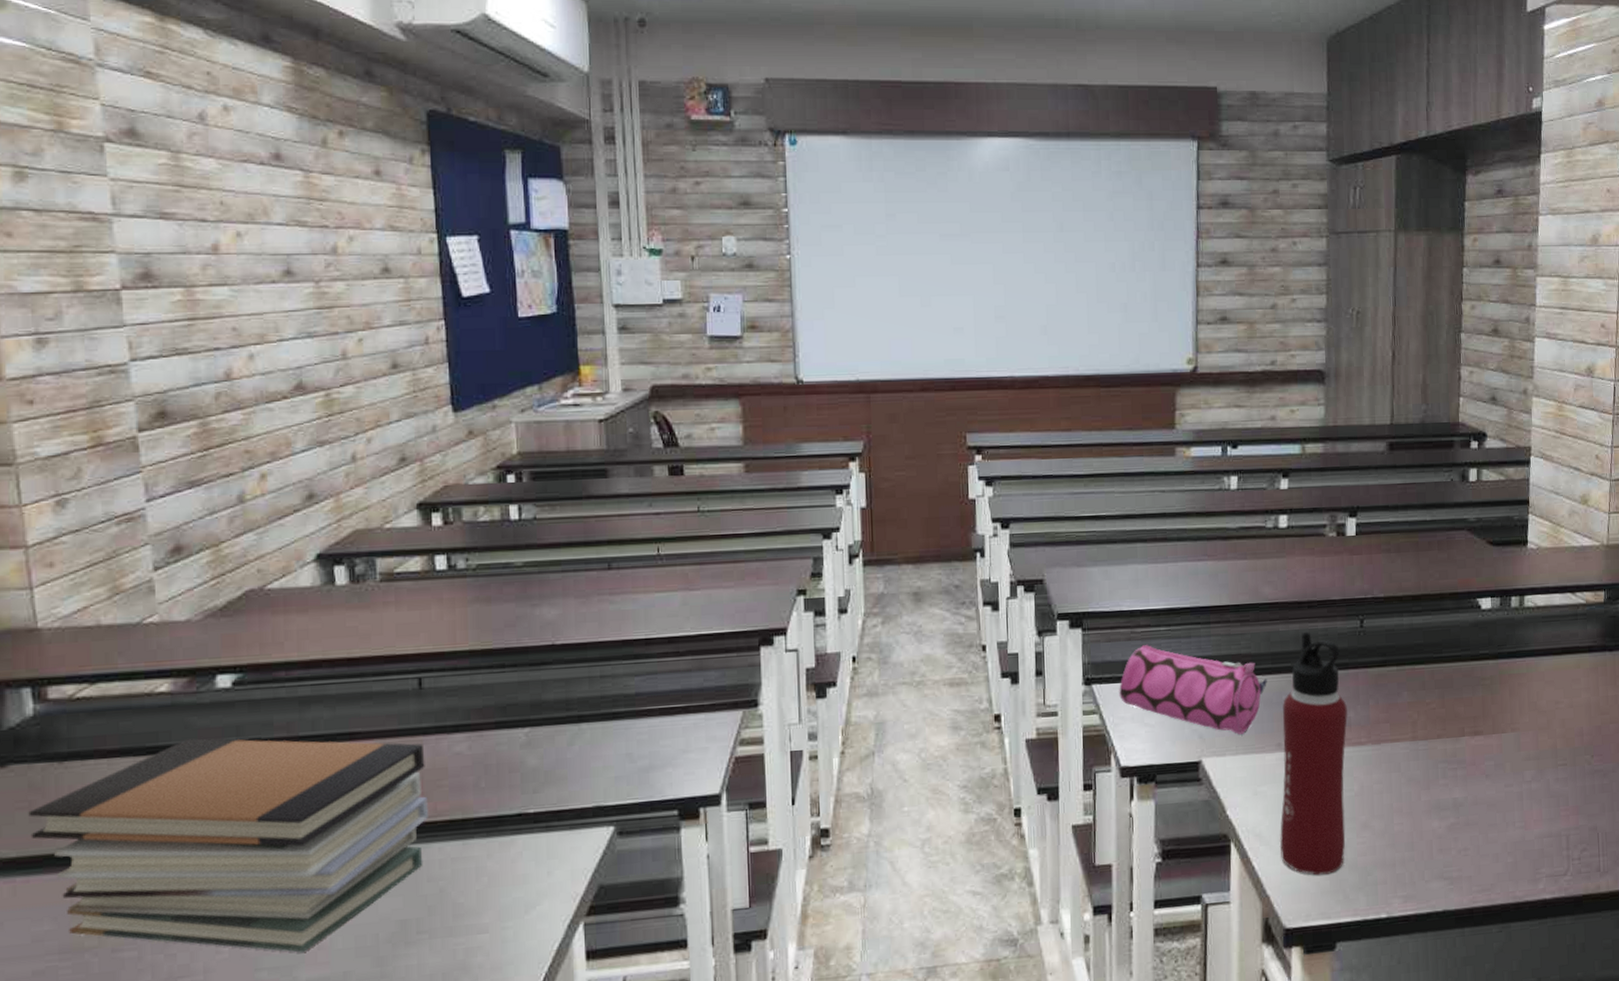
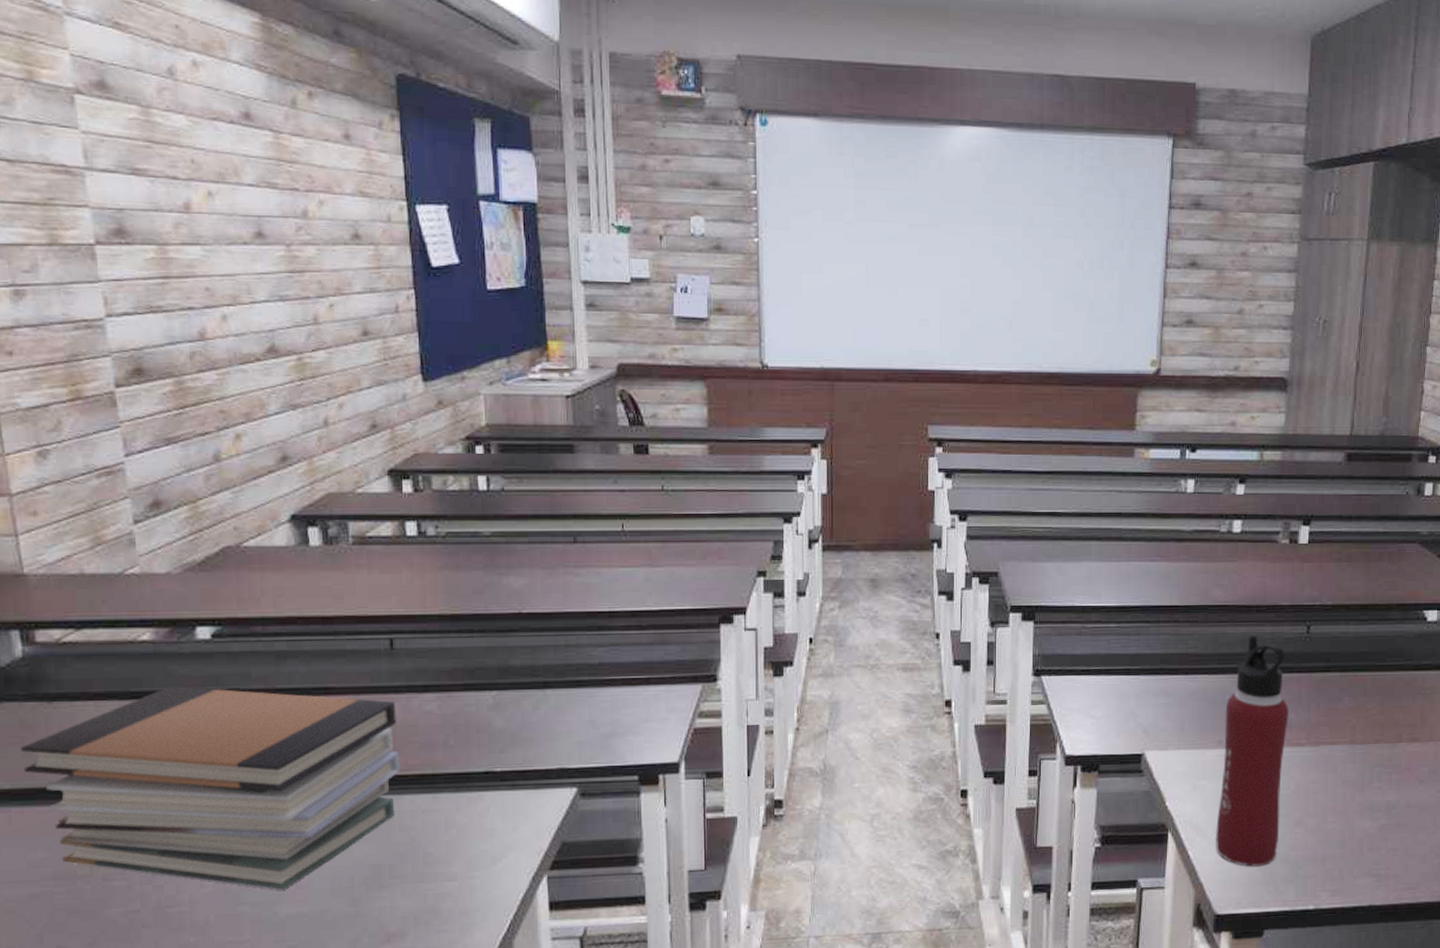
pencil case: present [1119,645,1267,734] -> none [1067,640,1212,730]

